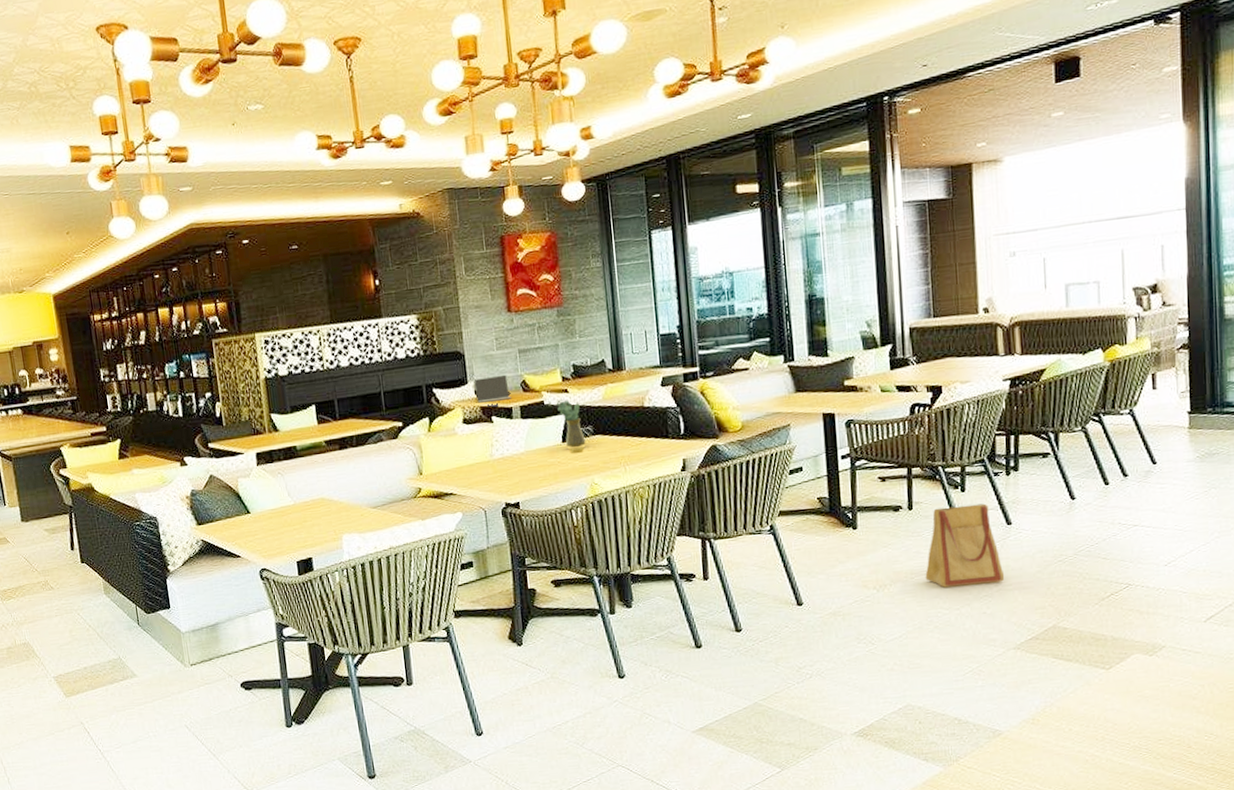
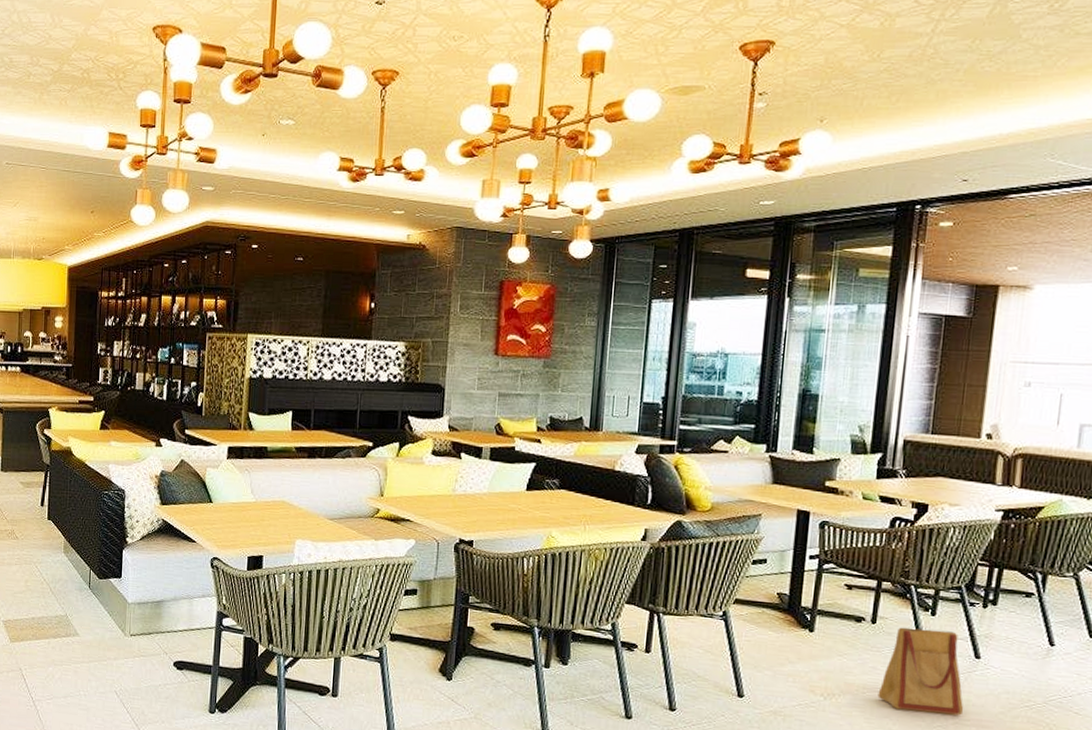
laptop: present [473,375,511,403] -> none [449,414,484,439]
vase: present [556,399,586,455] -> none [527,447,550,505]

